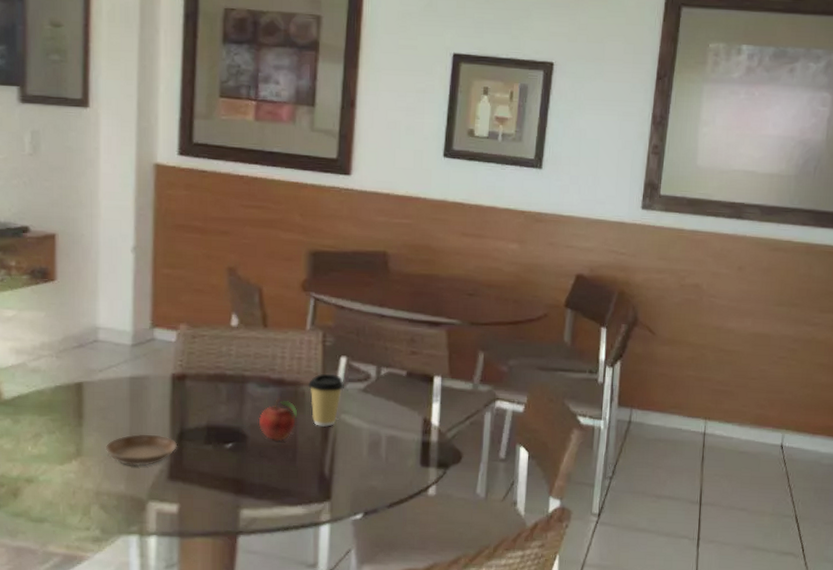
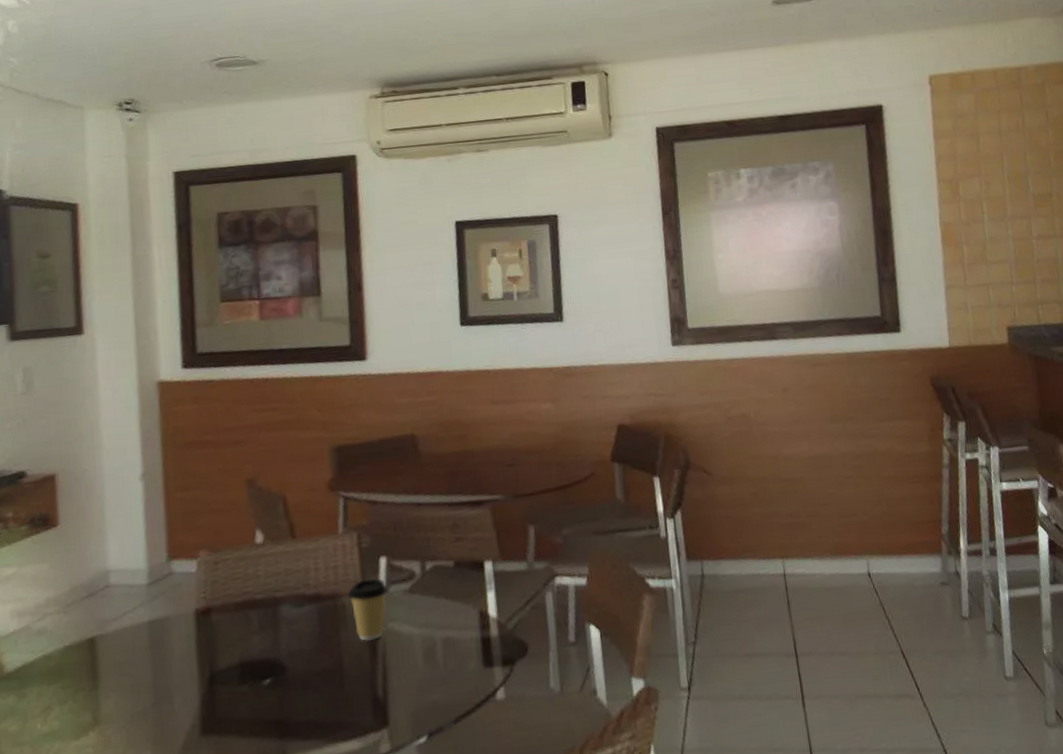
saucer: present [105,434,178,467] -> none [126,684,209,727]
fruit: present [258,398,297,441] -> none [297,616,340,667]

